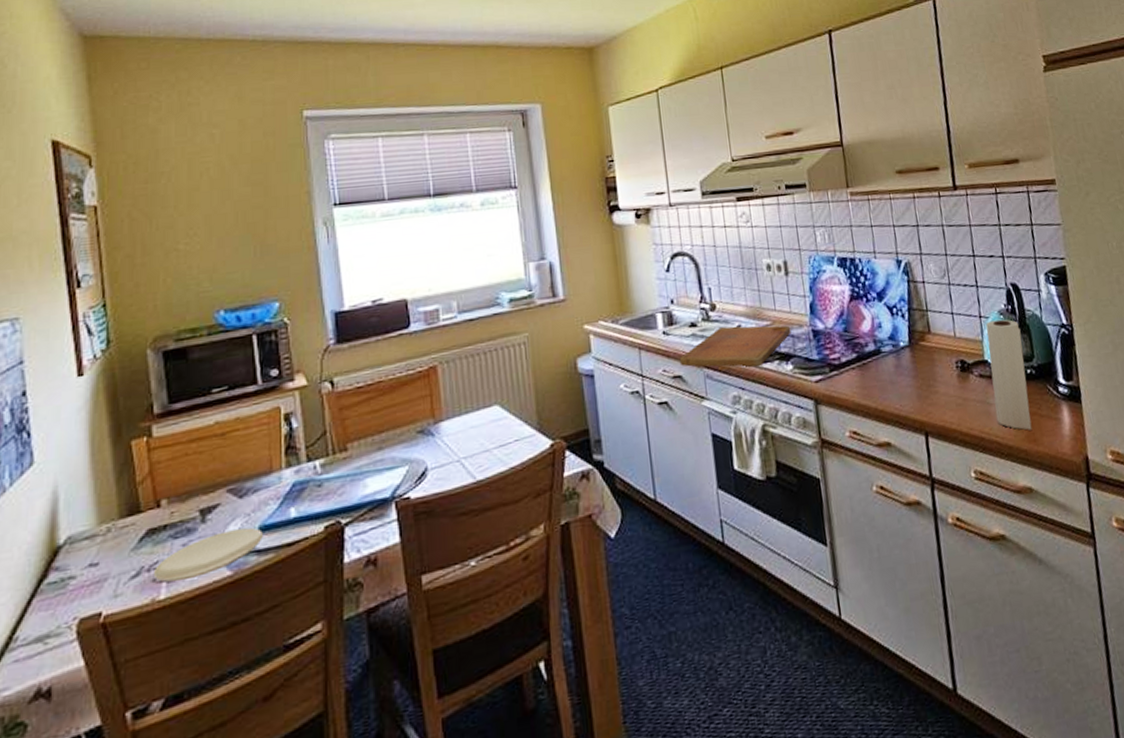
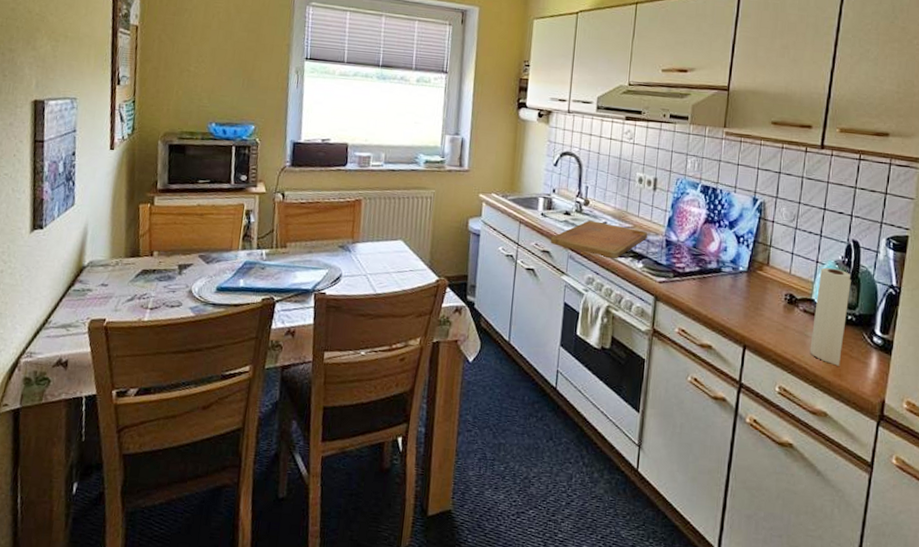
plate: present [153,527,263,583] -> none [141,284,219,312]

